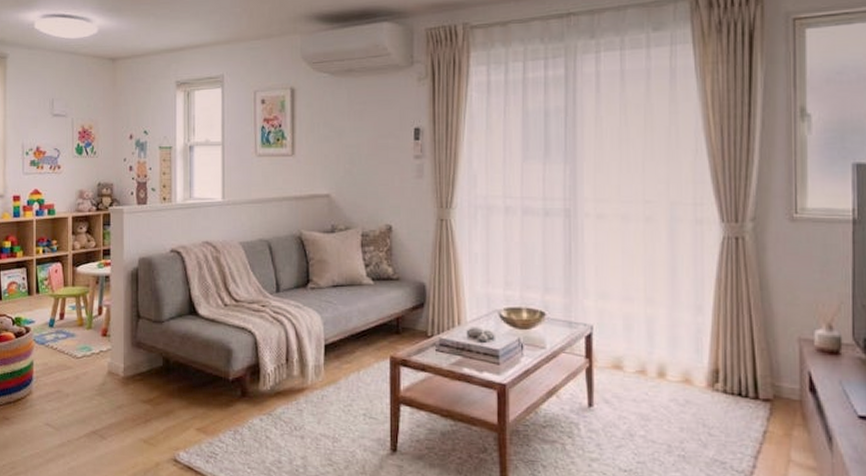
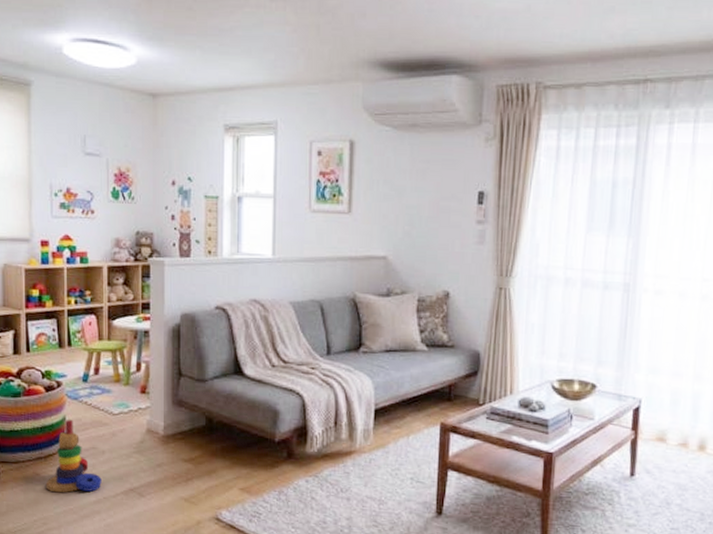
stacking toy: none [14,363,66,437] -> present [45,419,102,493]

